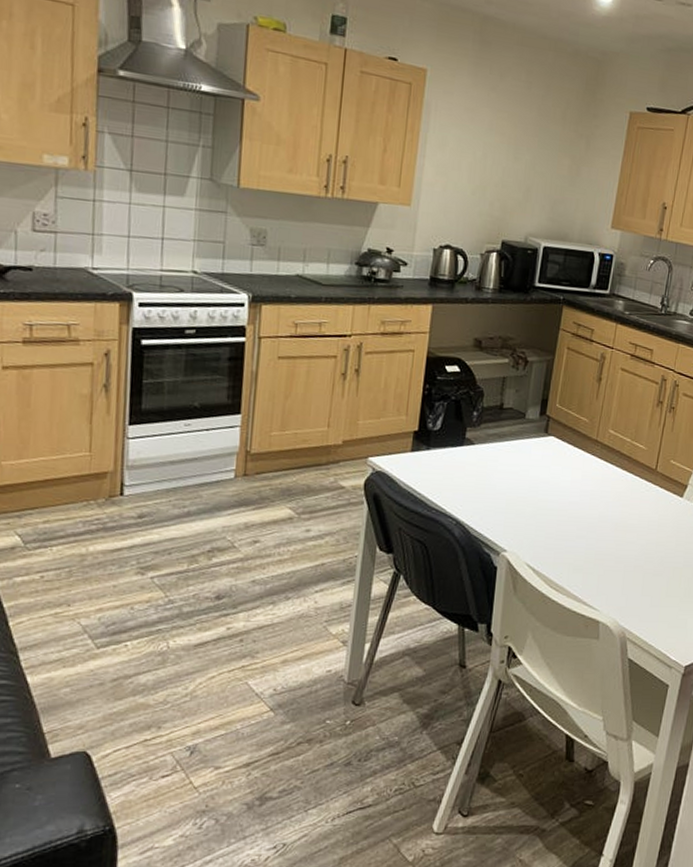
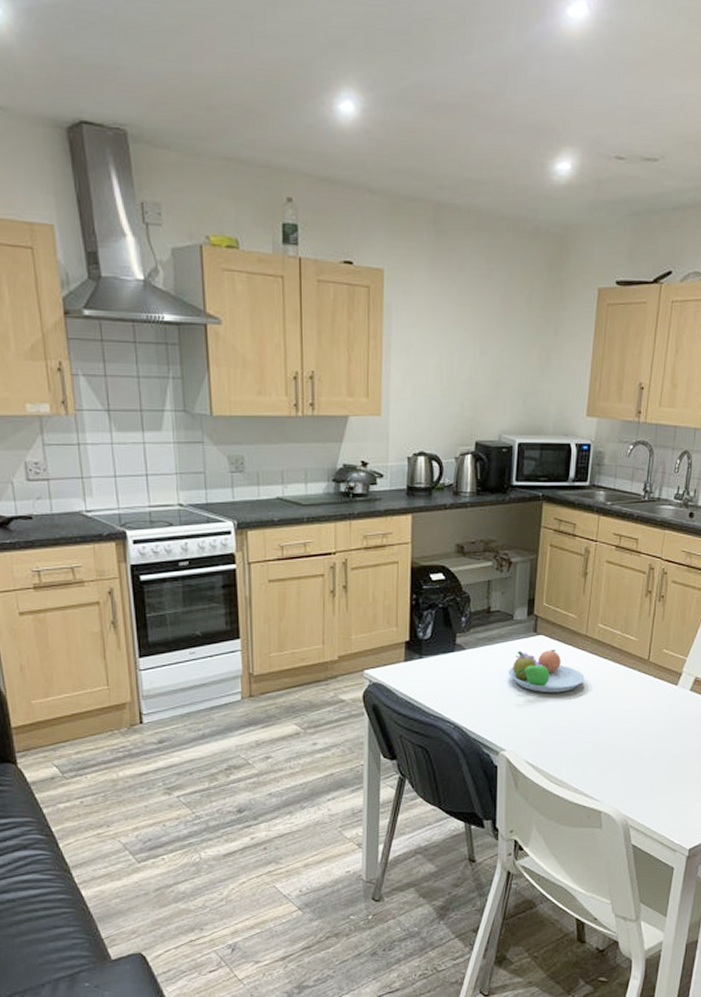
fruit bowl: none [516,450,592,496] -> present [509,650,585,693]

